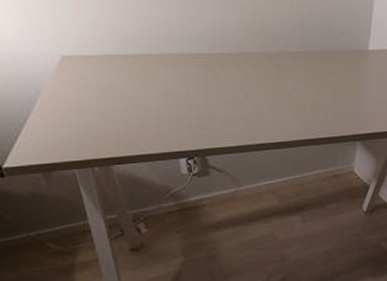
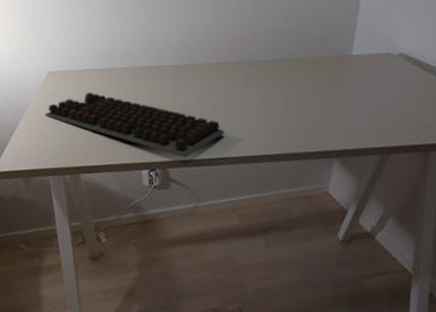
computer keyboard: none [62,79,260,145] -> present [45,92,225,158]

